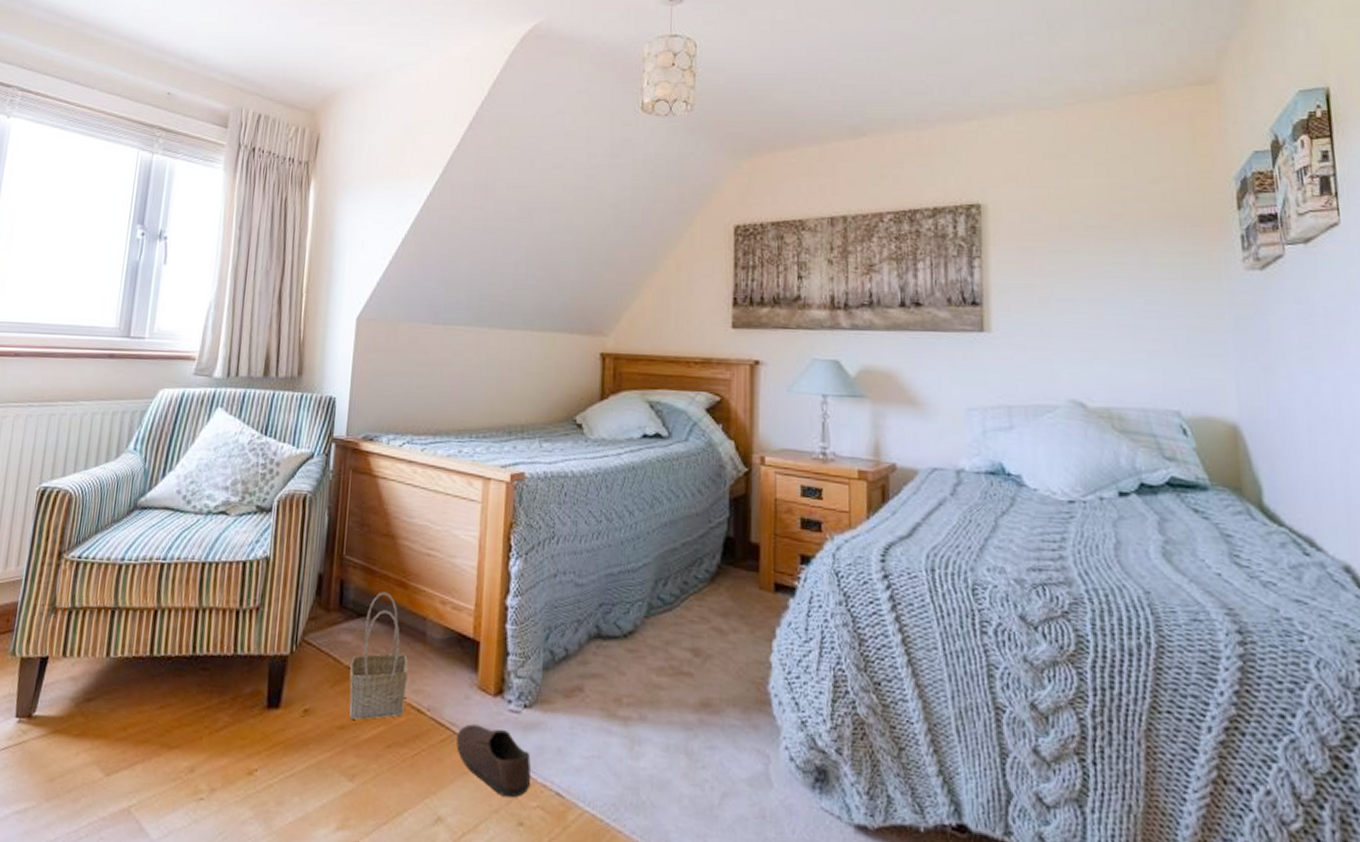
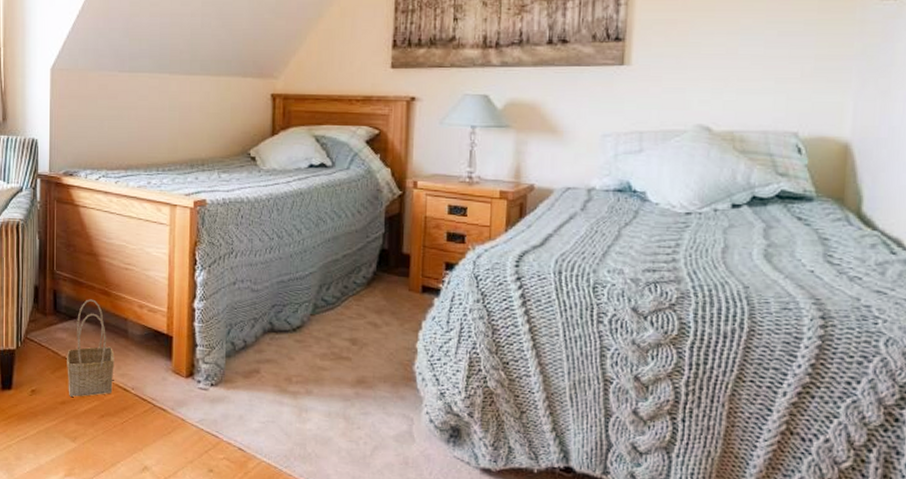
shoe: present [457,724,531,799] -> none [157,399,218,453]

